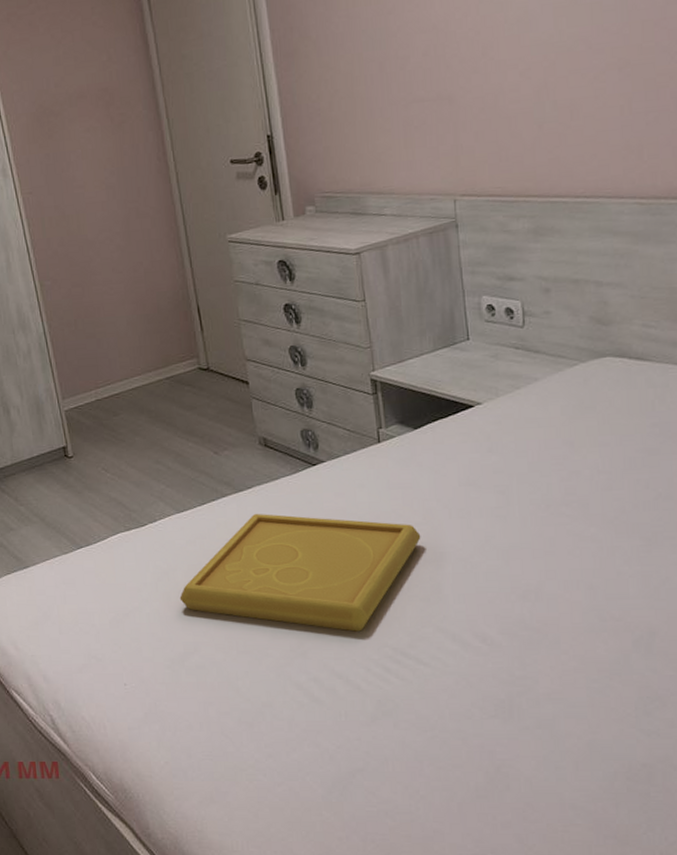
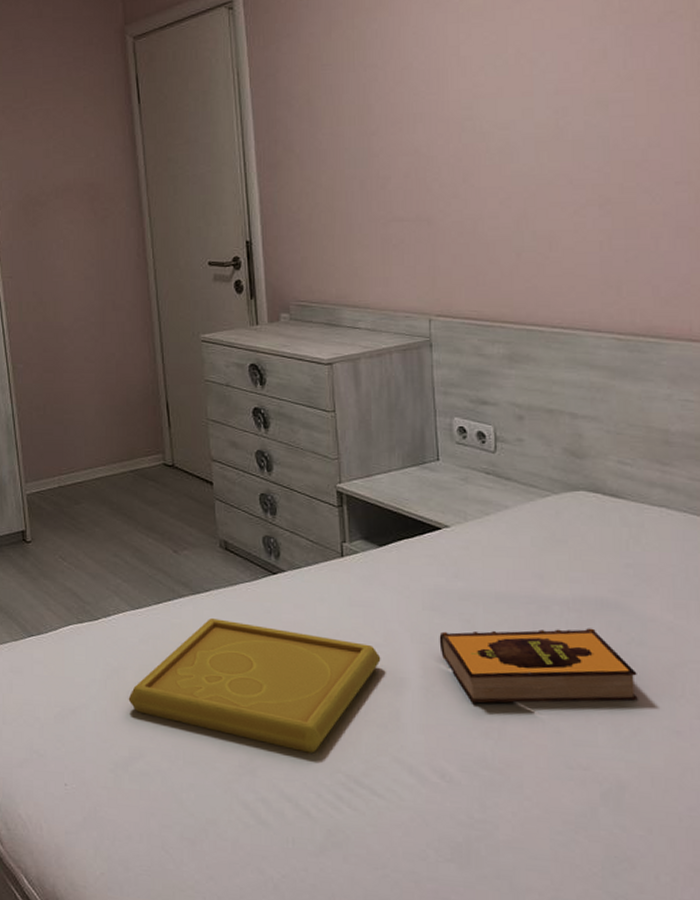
hardback book: none [476,488,666,569] -> present [439,628,638,703]

